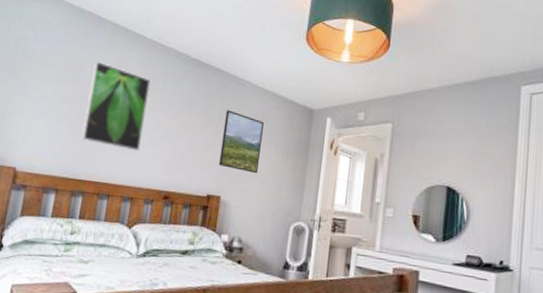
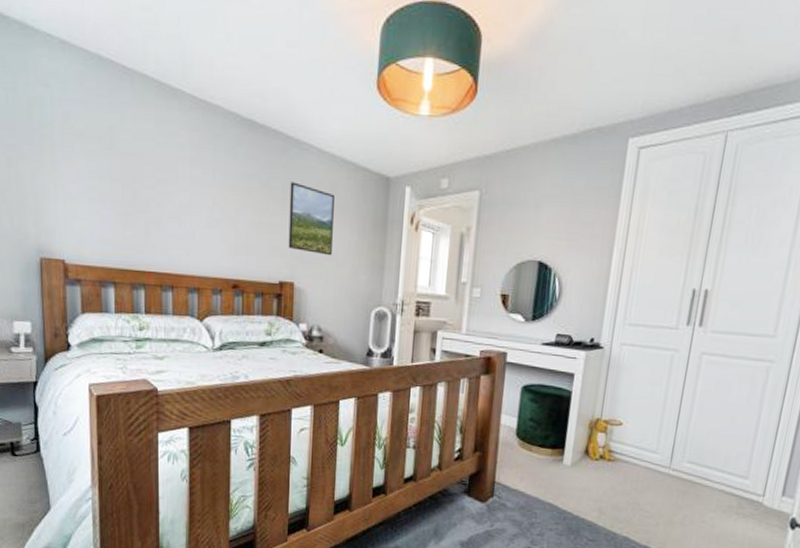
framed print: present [81,61,152,152] -> none [129,126,200,236]

